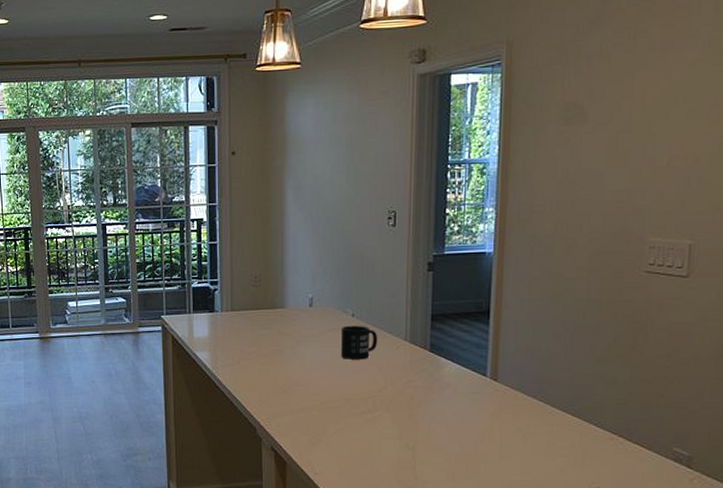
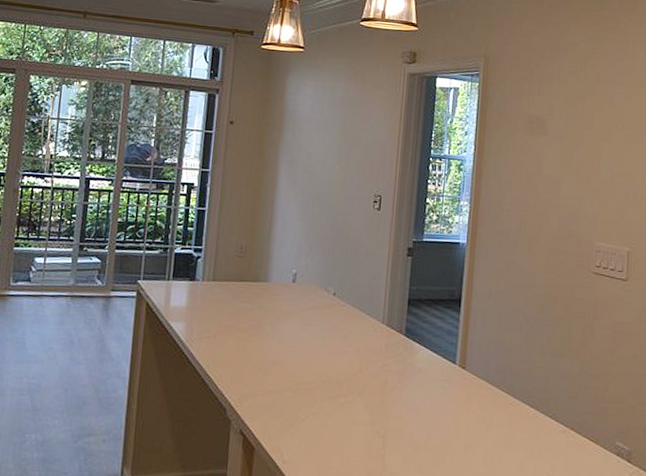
mug: present [341,325,378,360] -> none [320,304,357,341]

